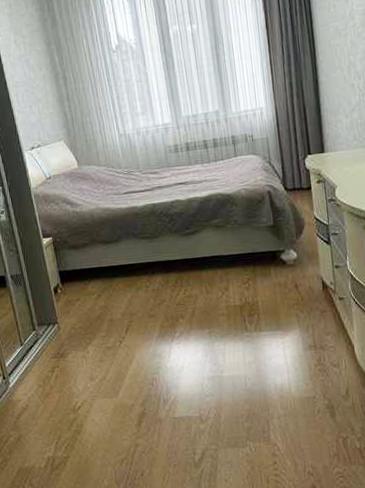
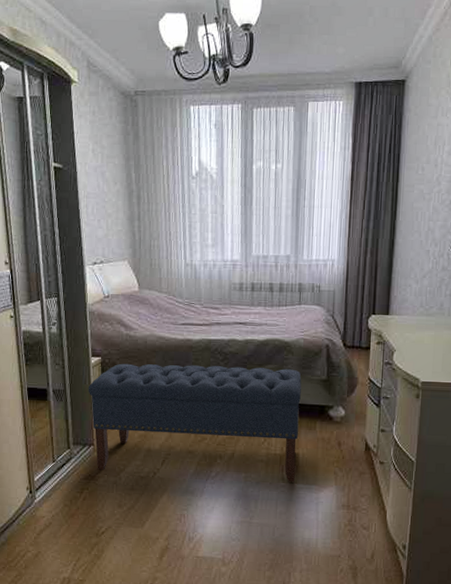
bench: none [44,220,258,347] -> present [88,363,302,483]

